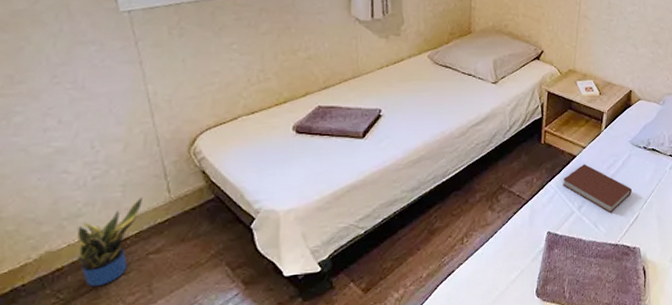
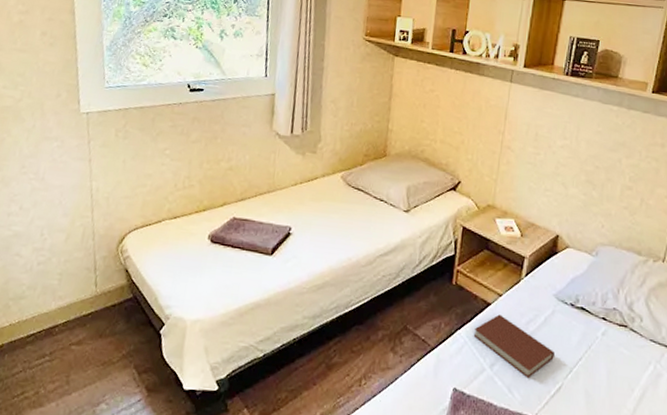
potted plant: present [77,196,142,286] -> none [14,287,74,369]

